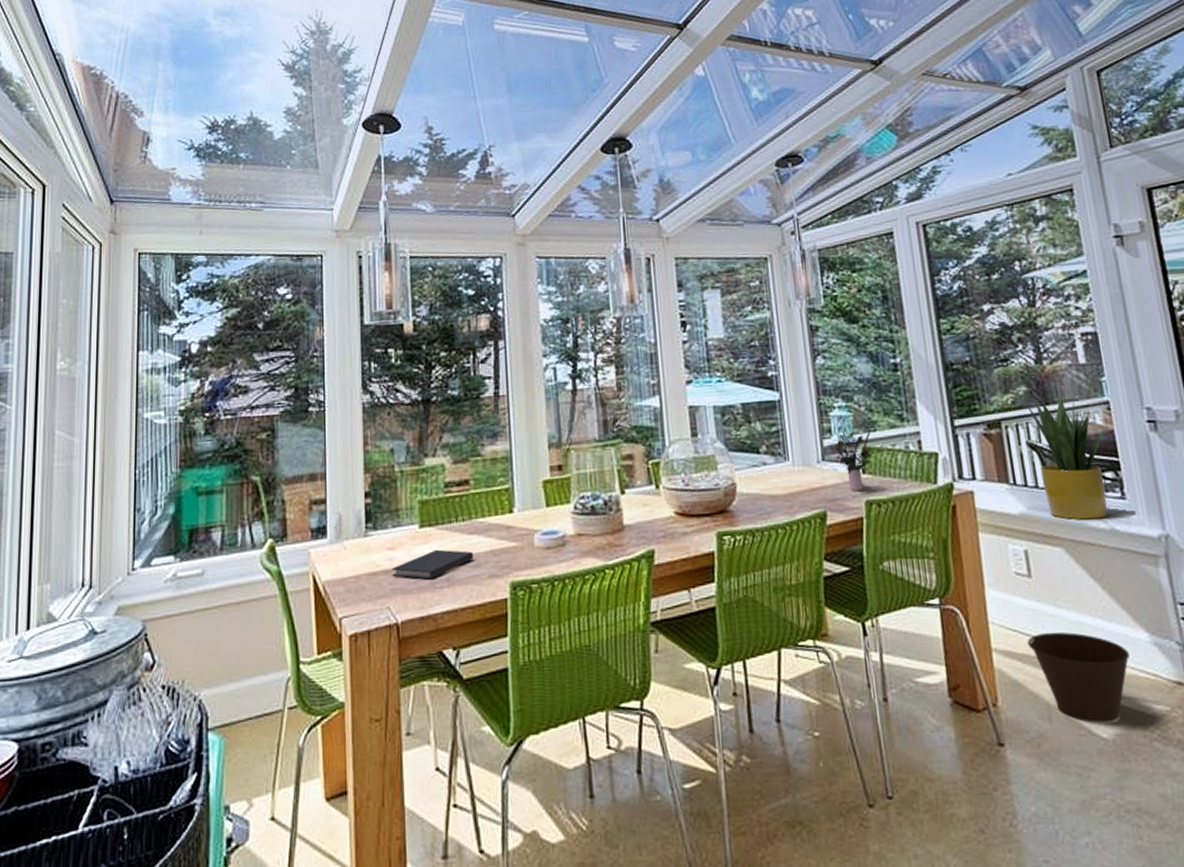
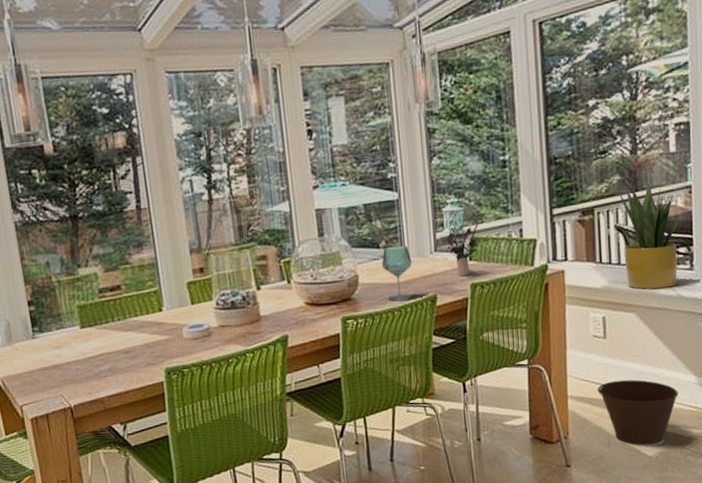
diary: present [392,549,473,580] -> none [60,345,131,371]
wine glass: none [762,451,798,516] -> present [381,245,413,301]

